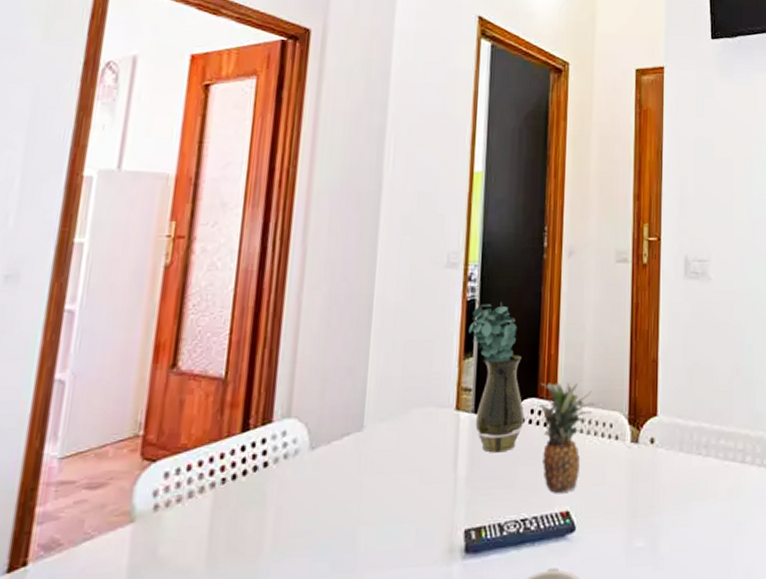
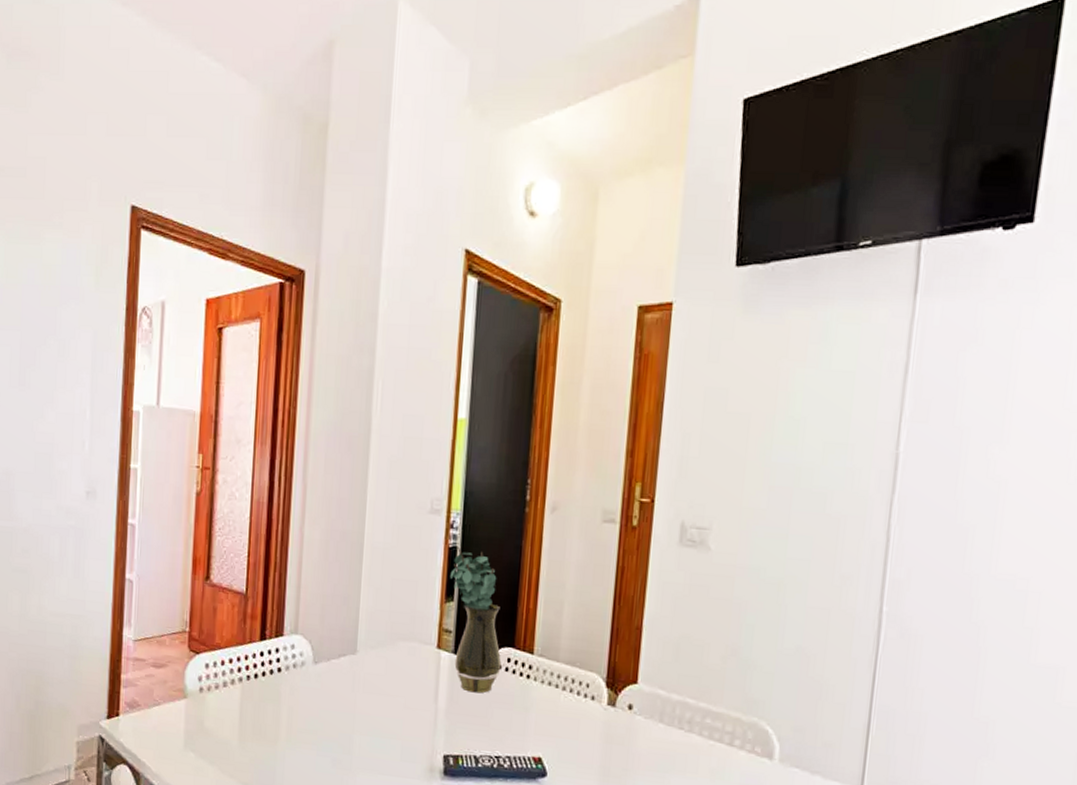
fruit: present [539,382,594,493] -> none [516,634,571,740]

